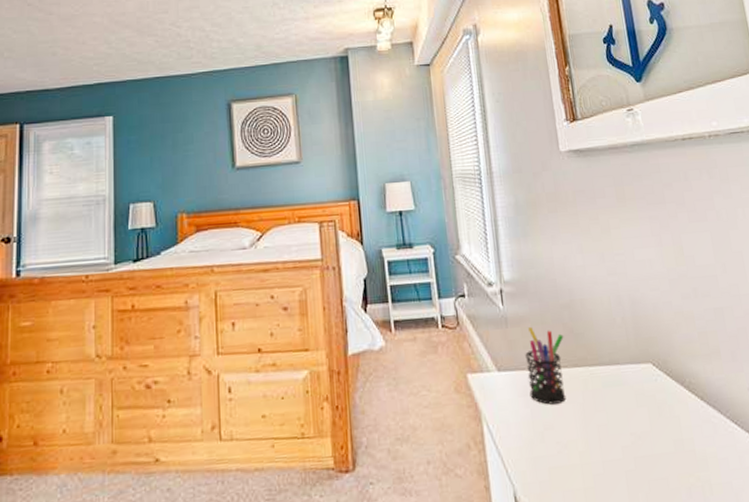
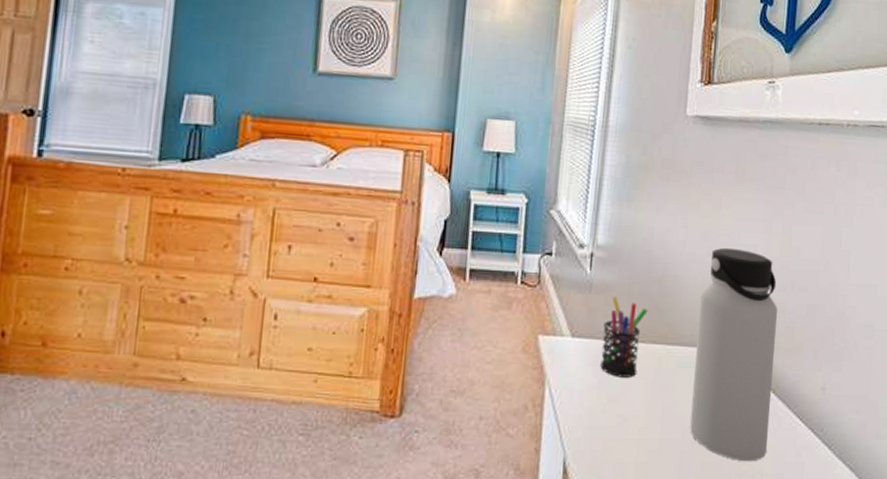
water bottle: none [609,265,710,474] -> present [690,247,778,462]

